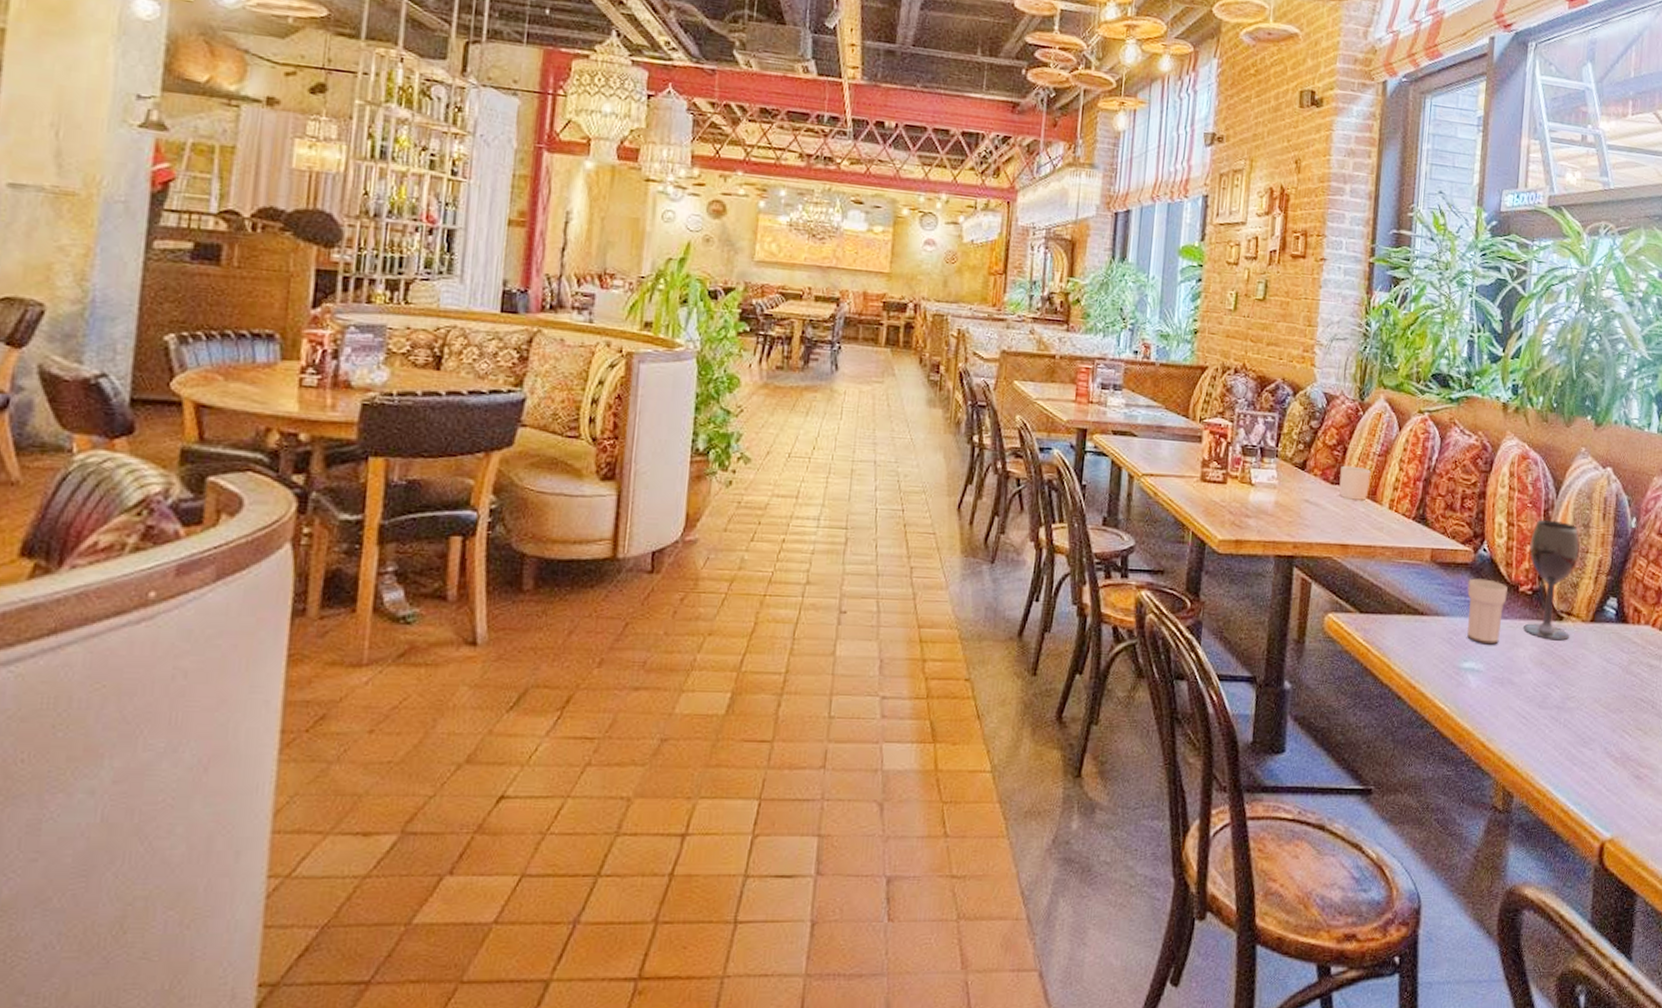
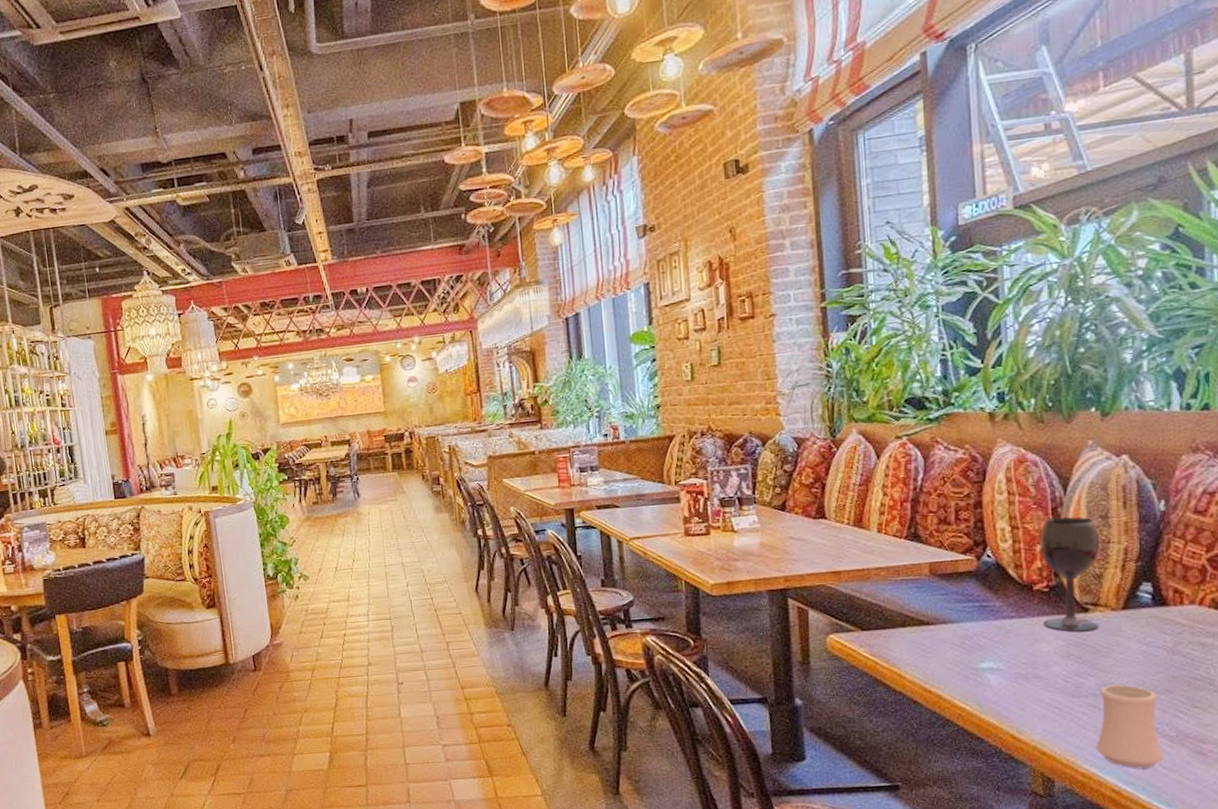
mug: present [1338,465,1371,501] -> none [821,499,854,530]
cup: present [1466,578,1508,645] -> none [974,583,1020,645]
cup: none [1552,699,1610,788] -> present [1096,684,1163,768]

